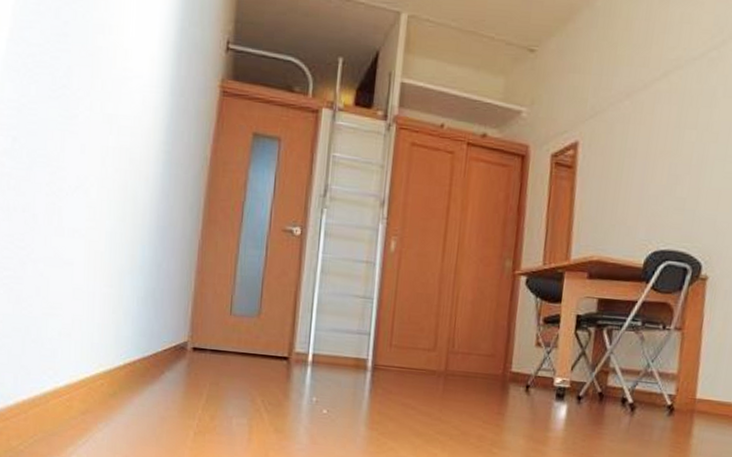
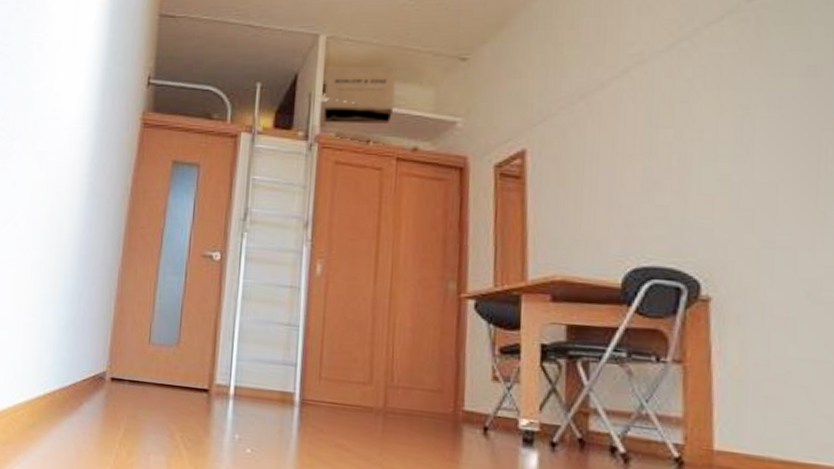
box: none [402,47,472,109] -> present [323,67,397,124]

